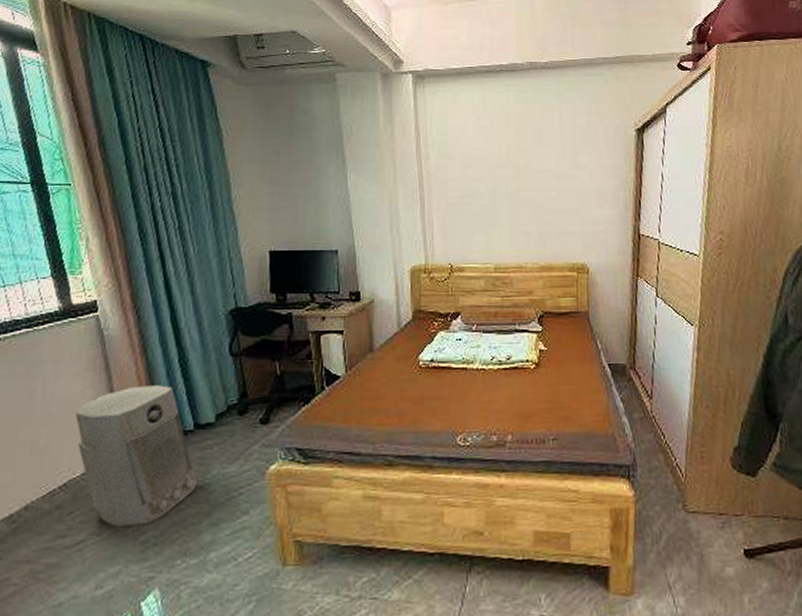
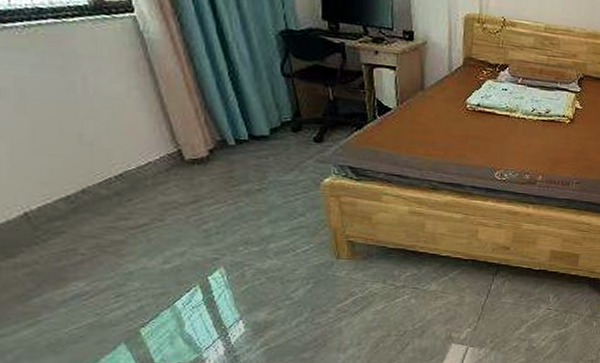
air purifier: present [74,385,198,526] -> none [122,92,255,217]

